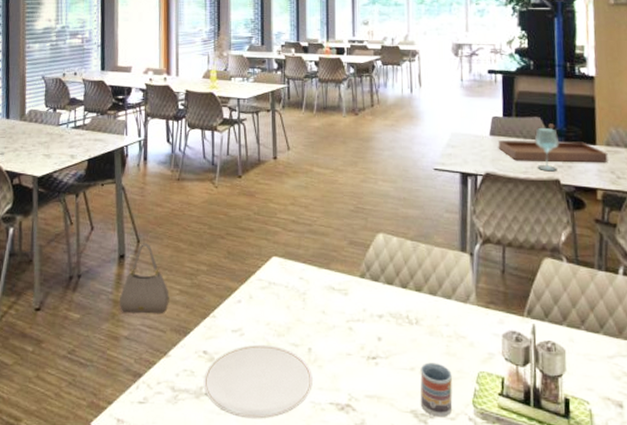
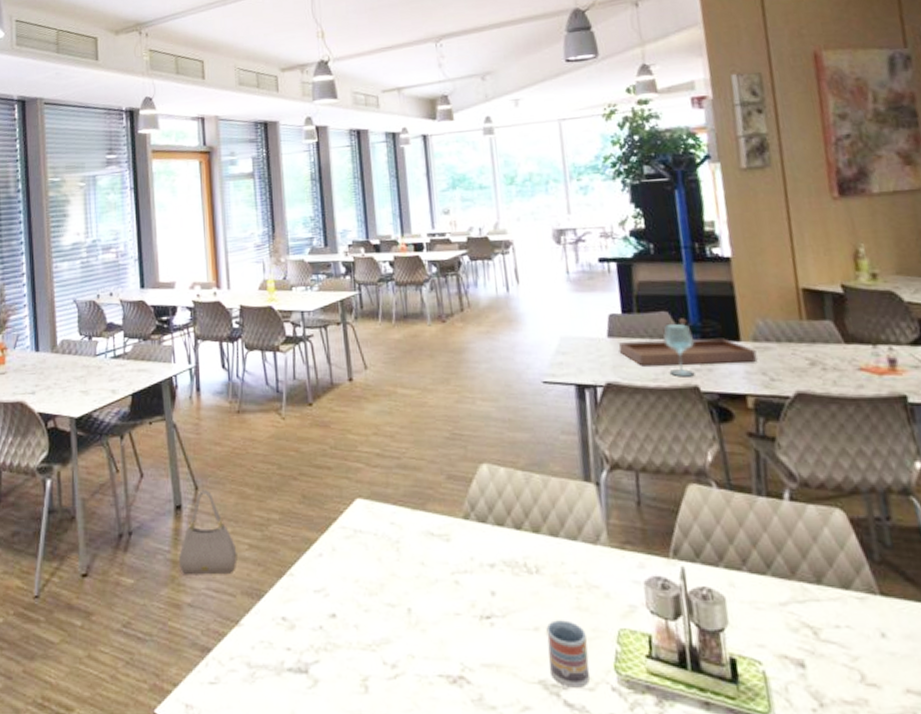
plate: present [203,344,313,419] -> none [284,606,416,698]

